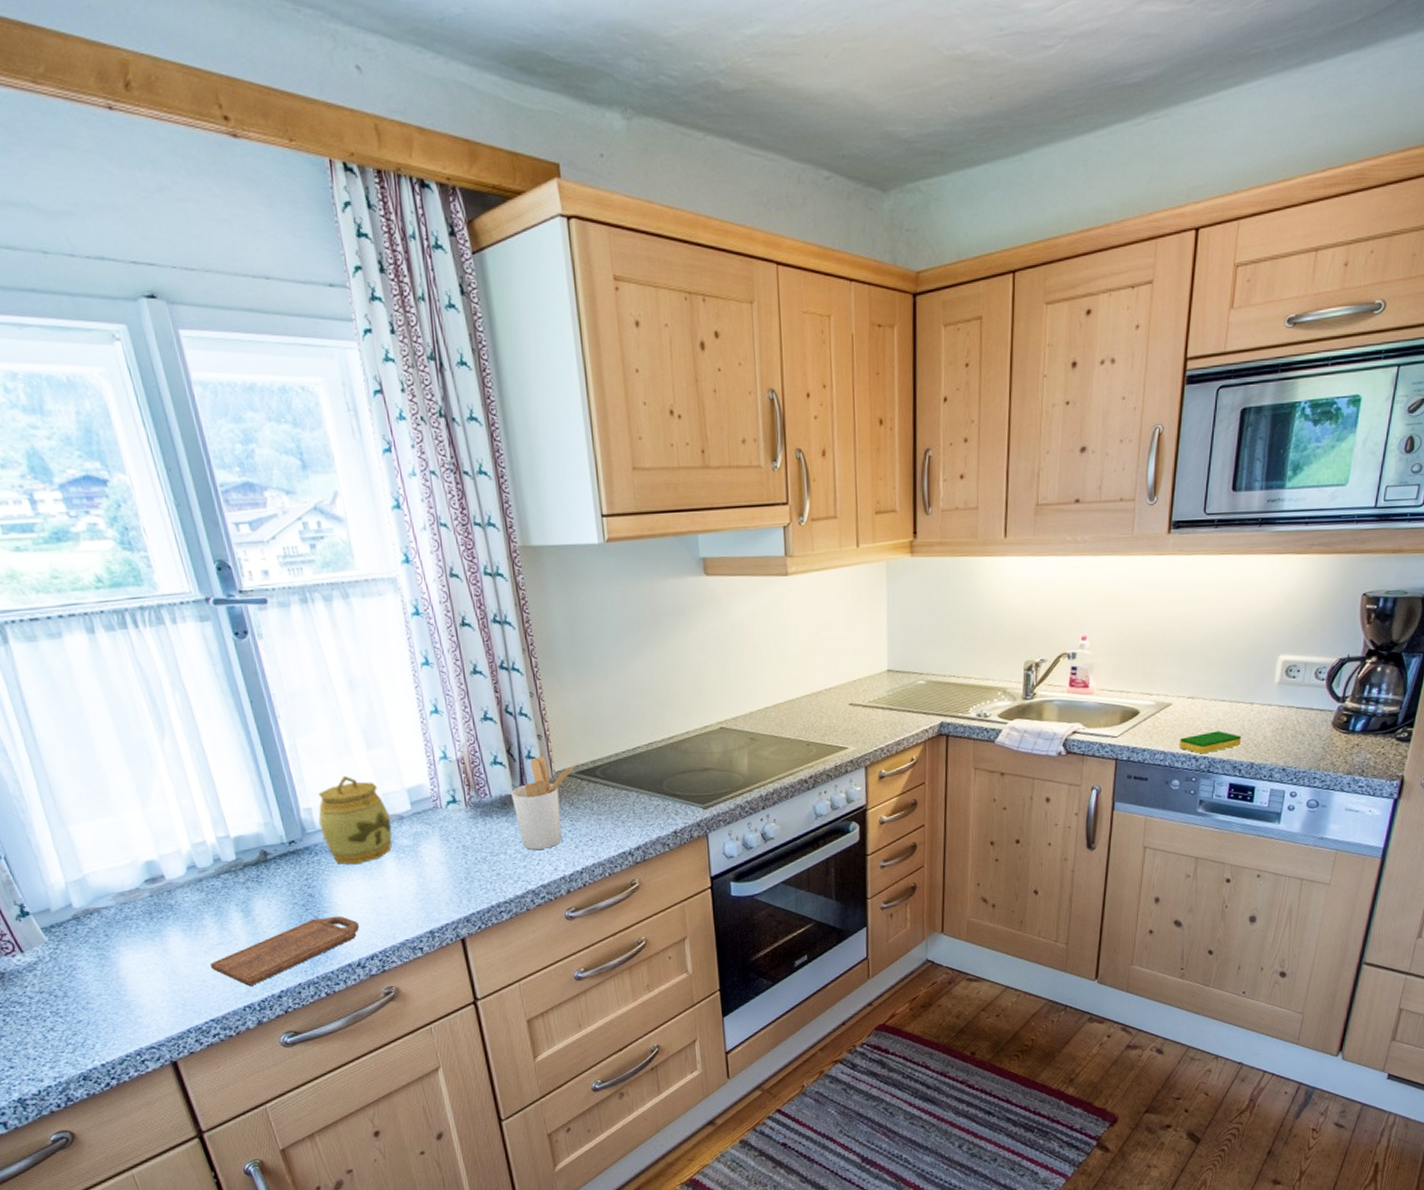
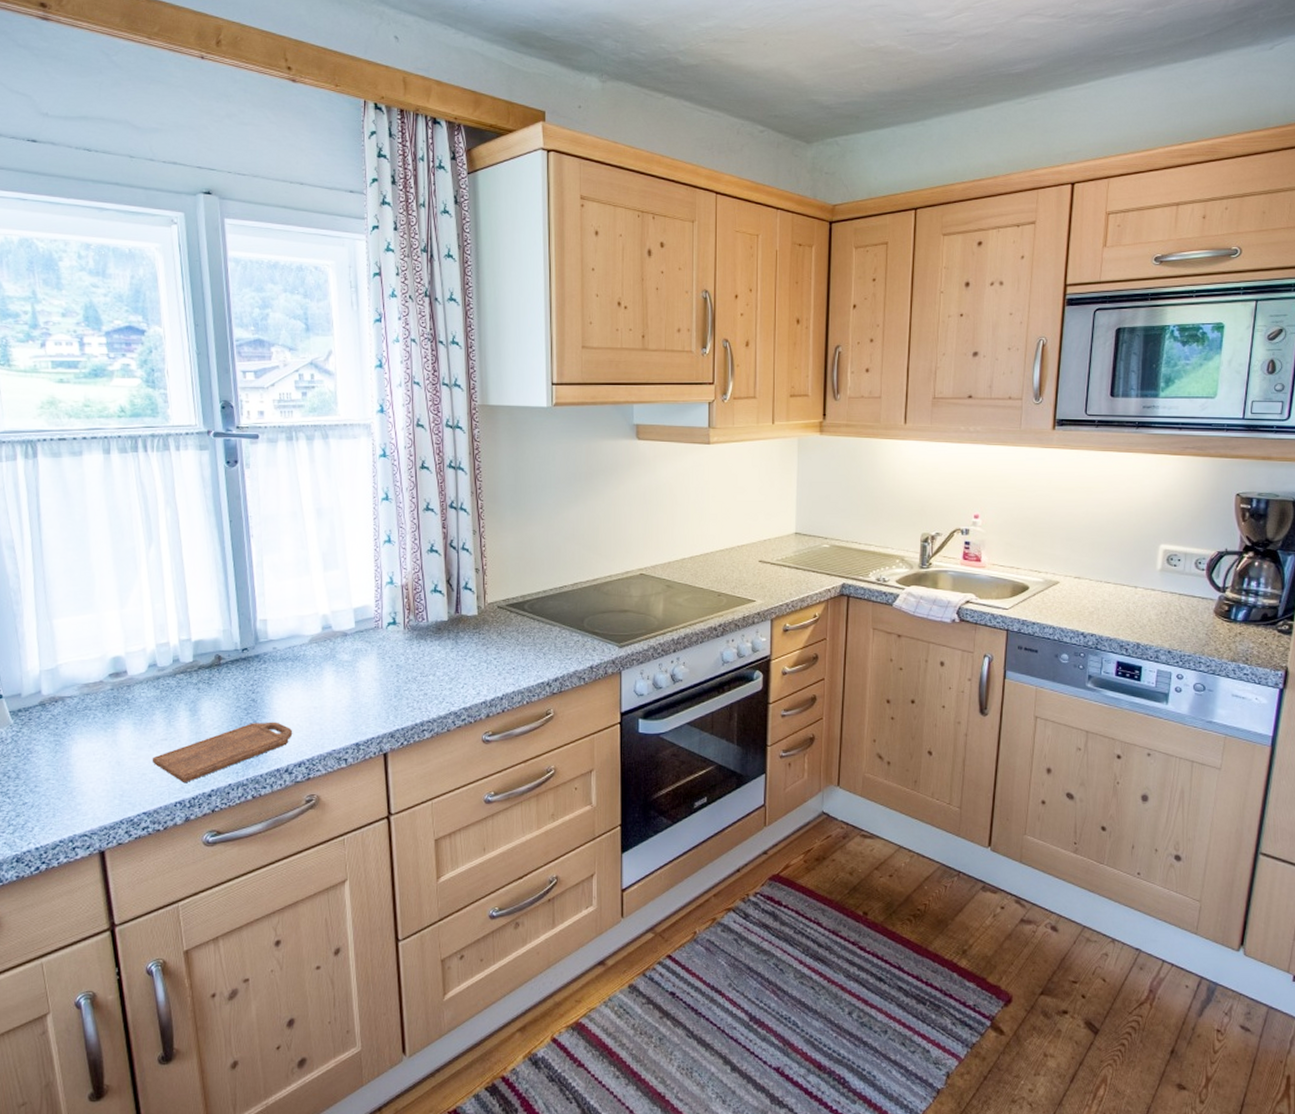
jar: present [318,775,393,865] -> none [272,592,335,675]
utensil holder: present [511,755,579,850] -> none [446,587,510,673]
dish sponge: present [1180,731,1242,754] -> none [1068,610,1128,631]

